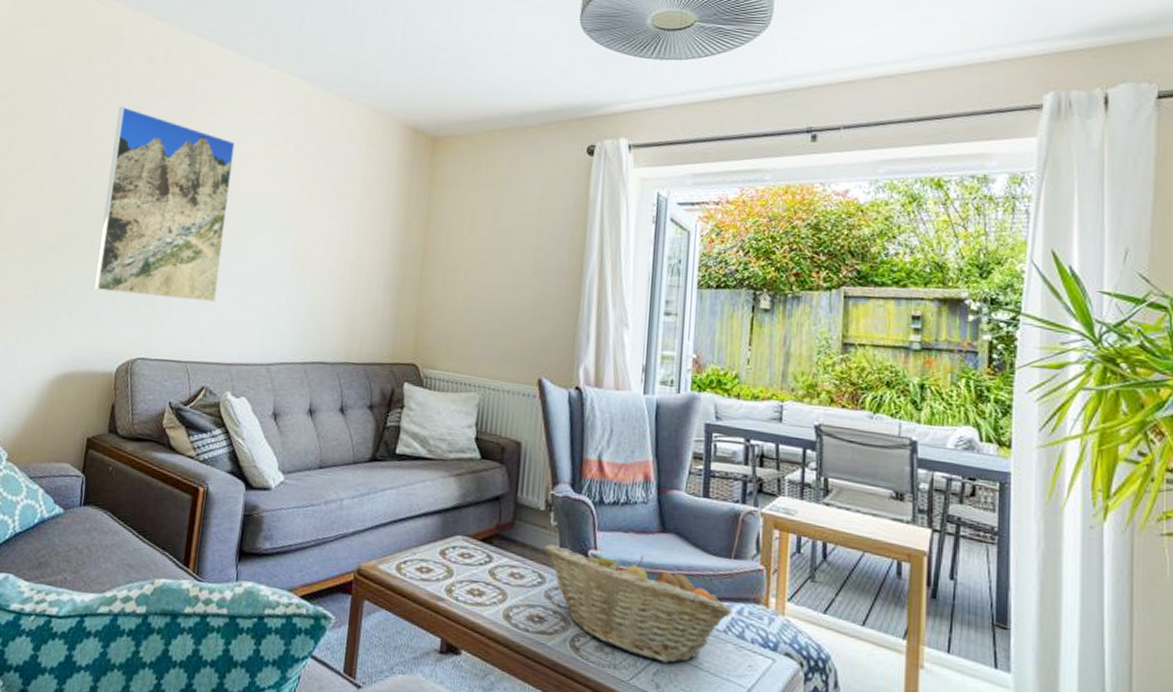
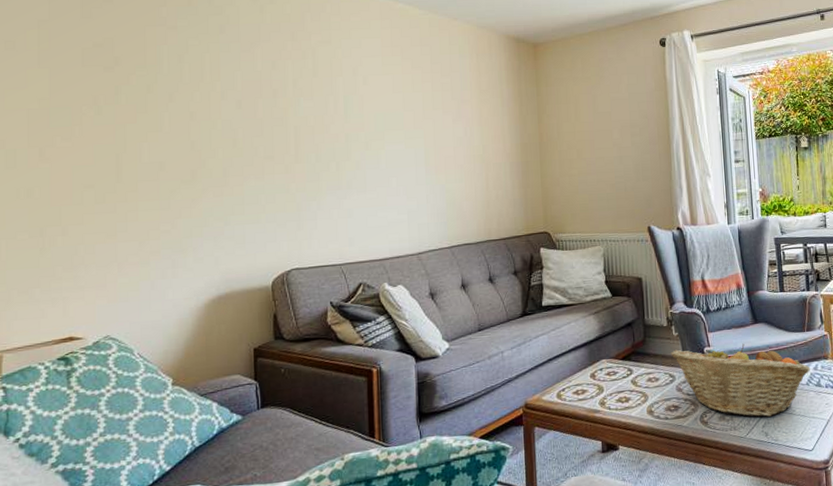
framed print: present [93,106,235,303] -> none [230,43,360,216]

